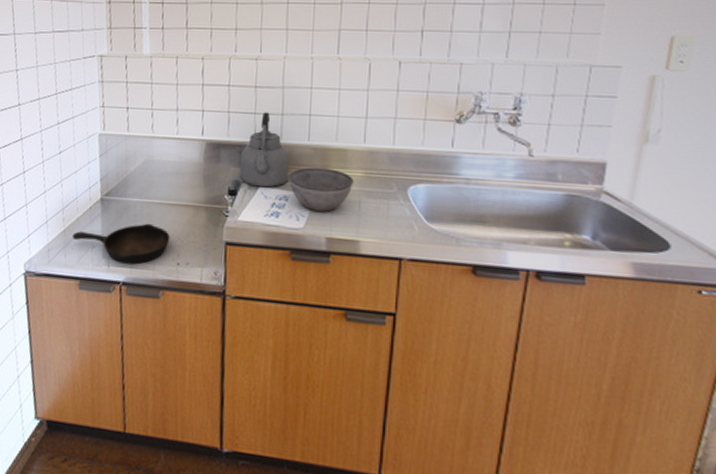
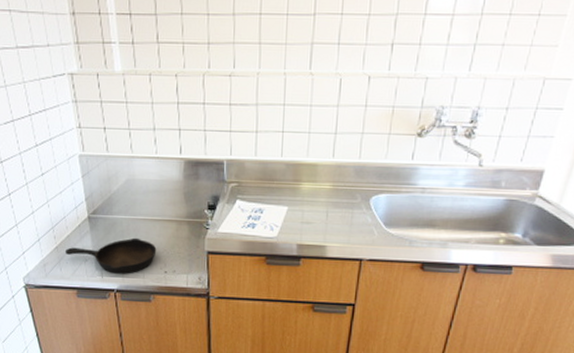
kettle: present [239,112,290,188] -> none [217,130,264,202]
bowl: present [289,167,354,213] -> none [263,182,323,223]

